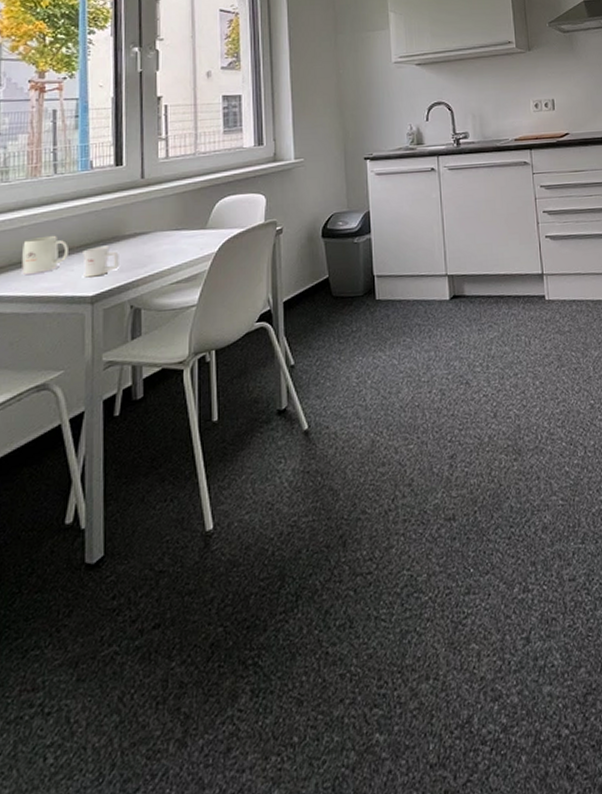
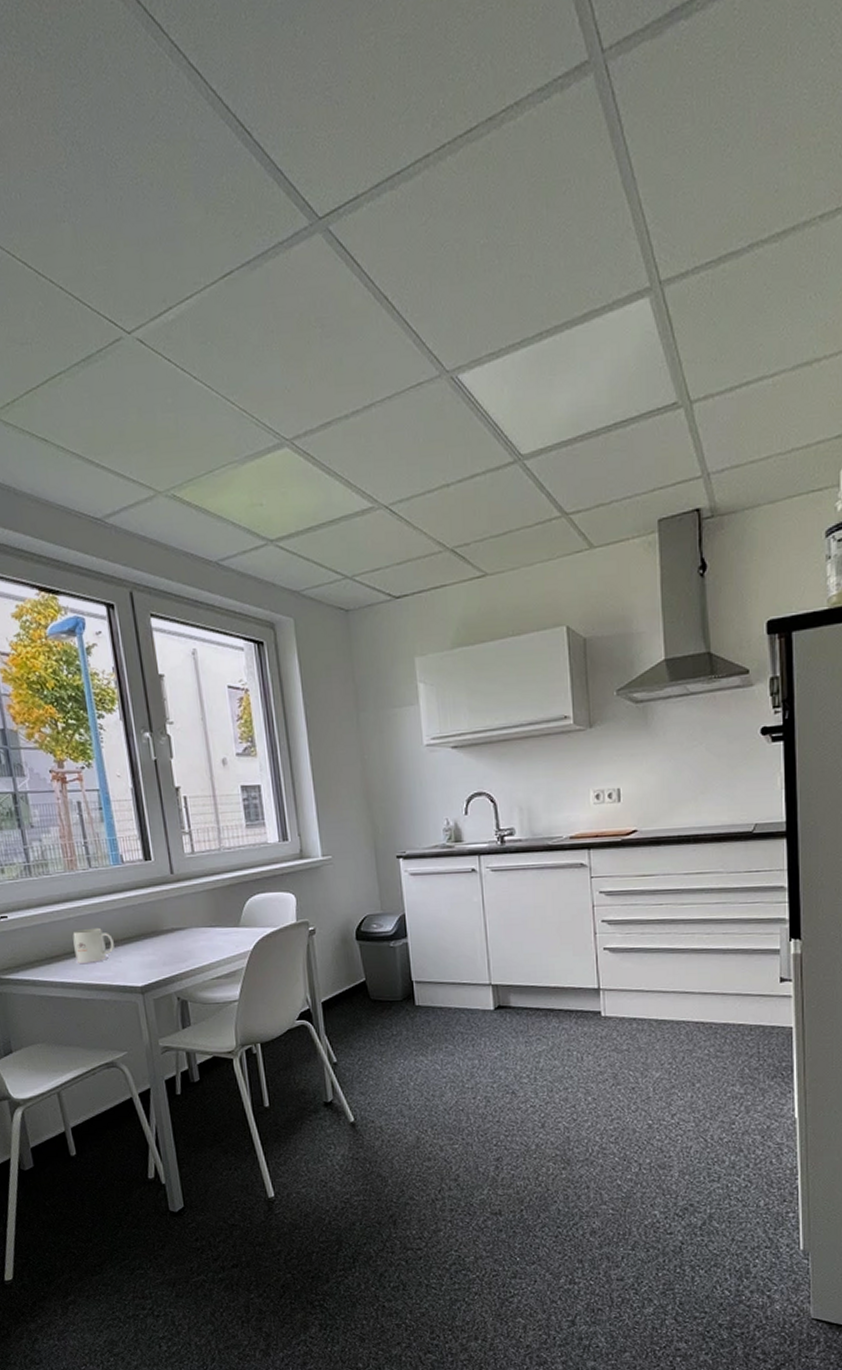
mug: present [82,245,119,278] -> none [127,939,162,969]

